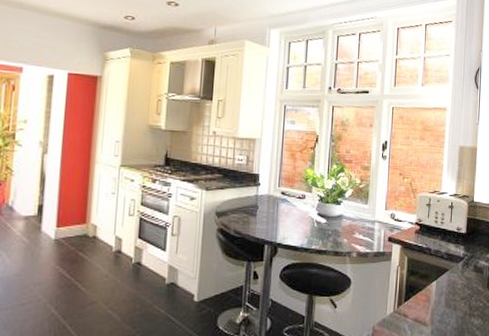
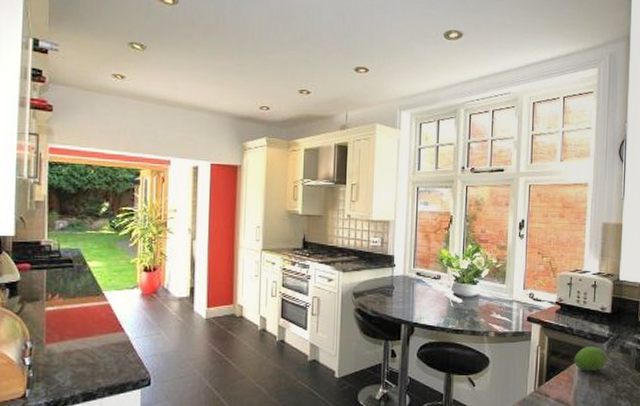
fruit: none [431,265,462,290] -> present [574,346,607,371]

